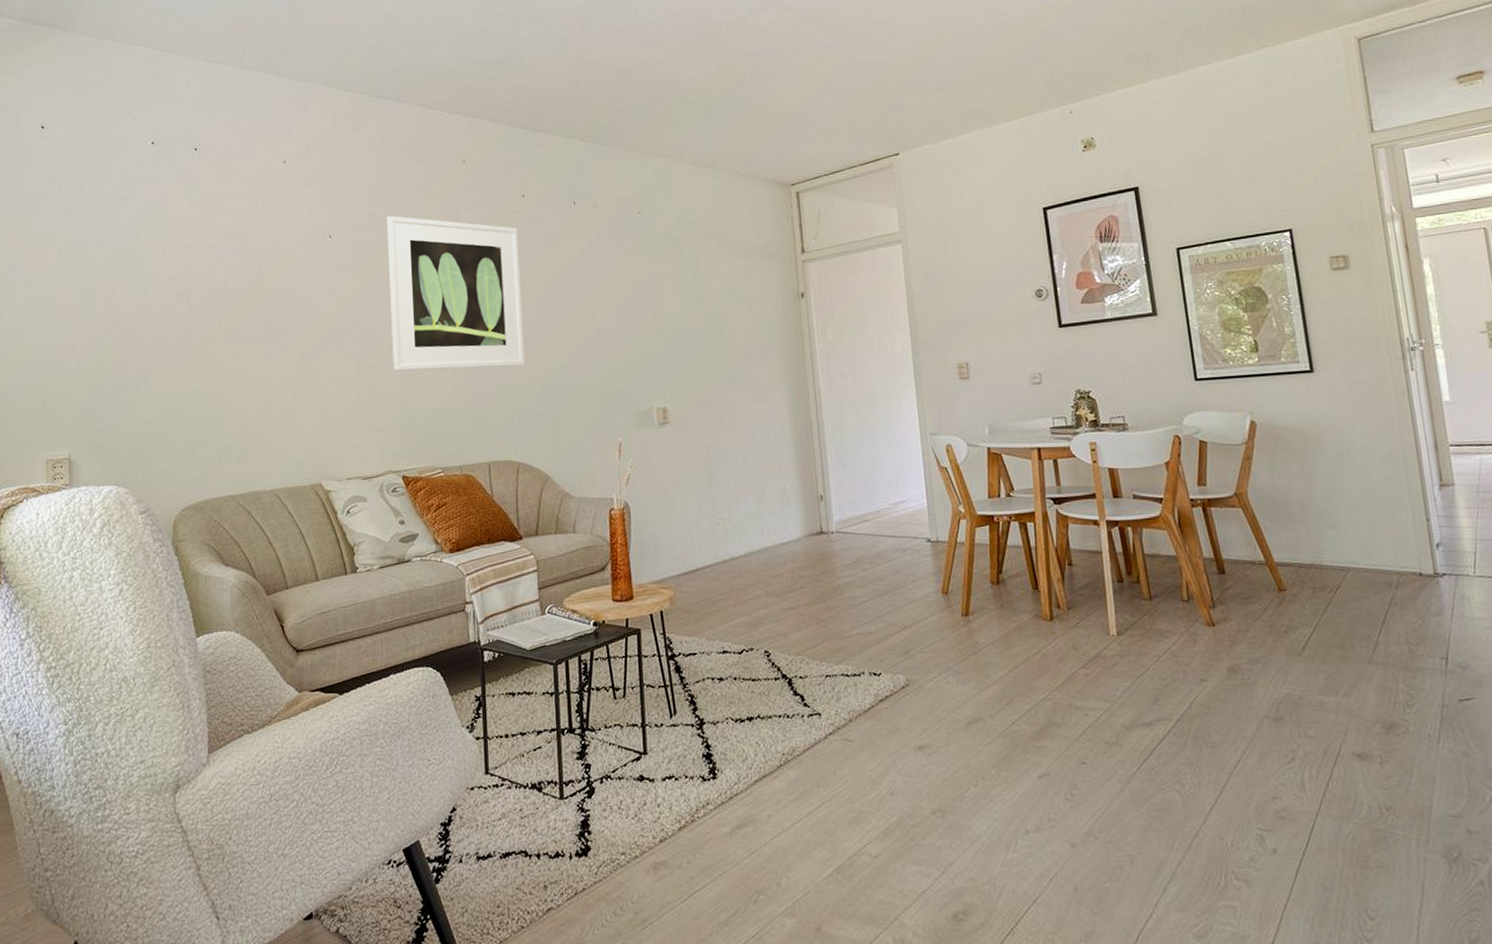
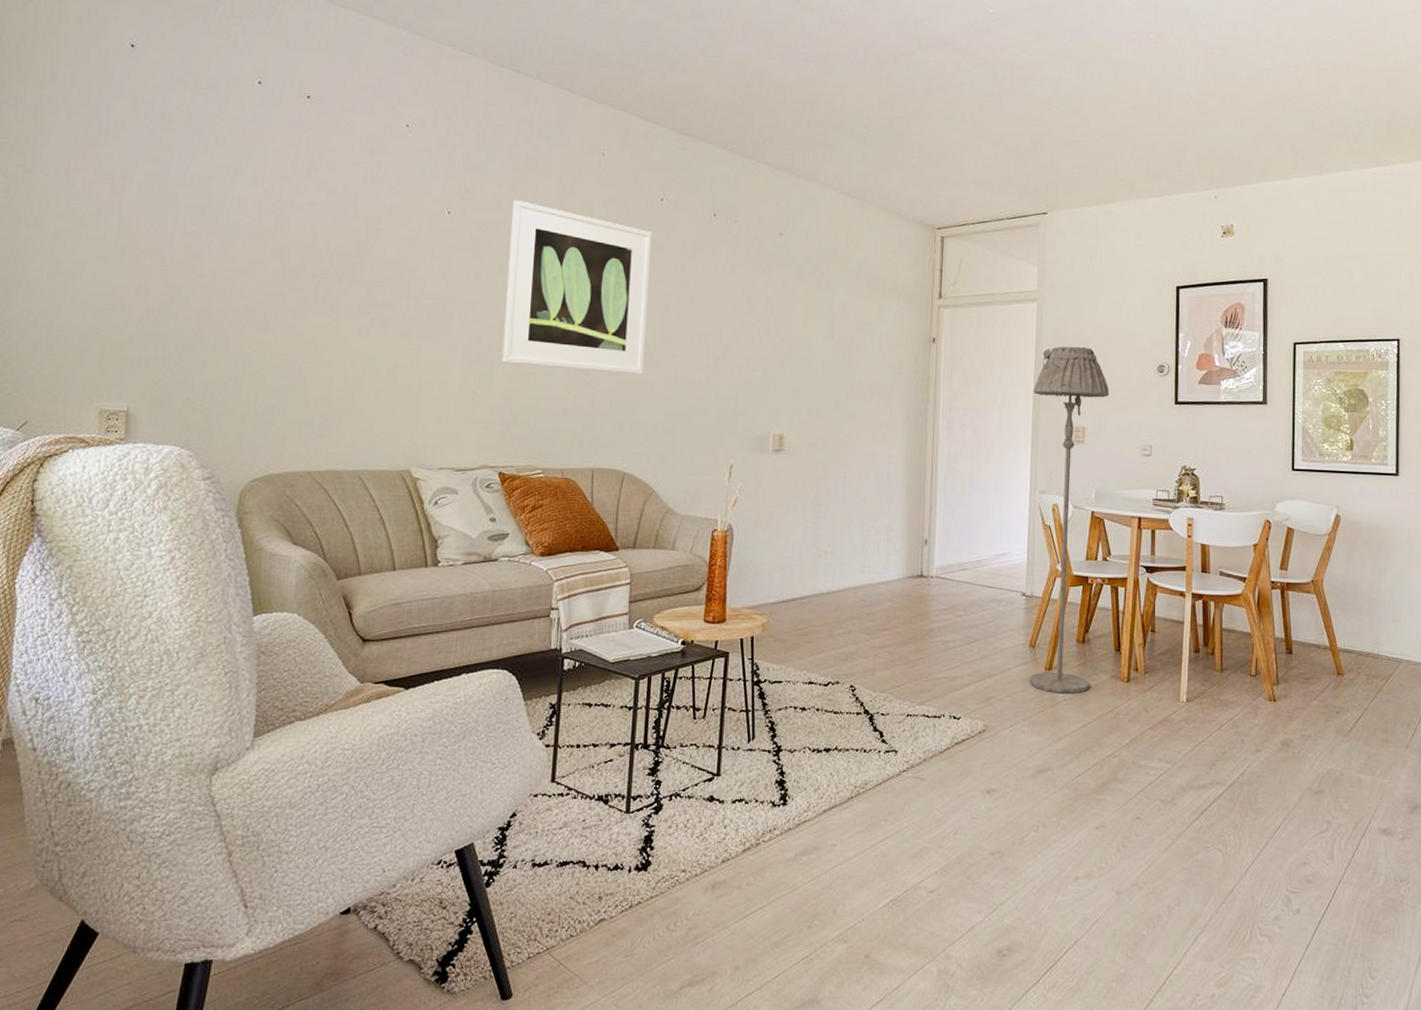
floor lamp: none [909,281,1011,639] -> present [1029,346,1110,694]

